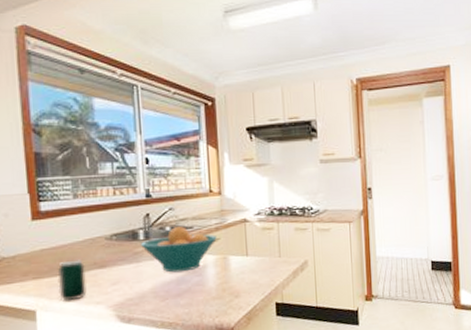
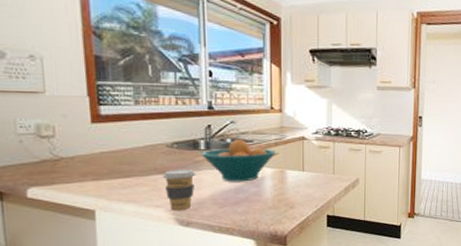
beverage can: present [57,259,87,301] -> none [117,164,146,203]
coffee cup: none [102,262,137,307] -> present [162,169,197,211]

